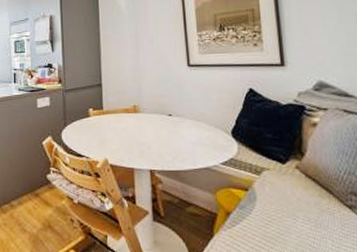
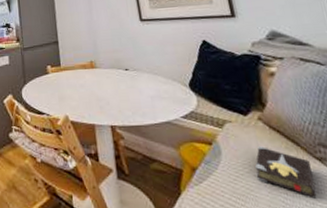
hardback book: none [287,192,342,243] -> present [255,145,316,199]

